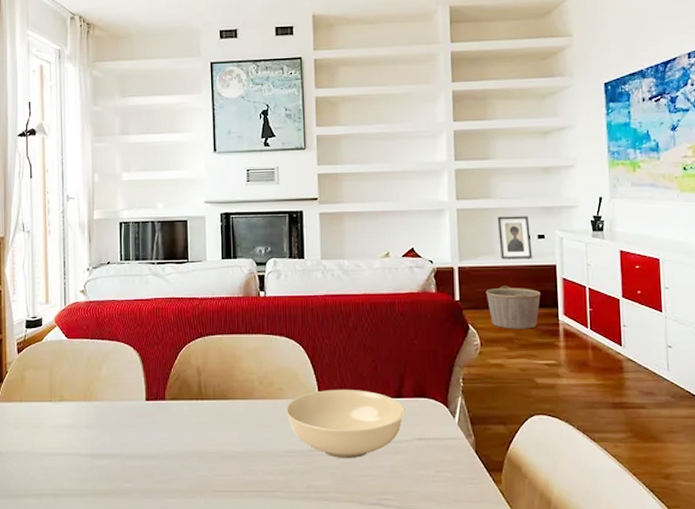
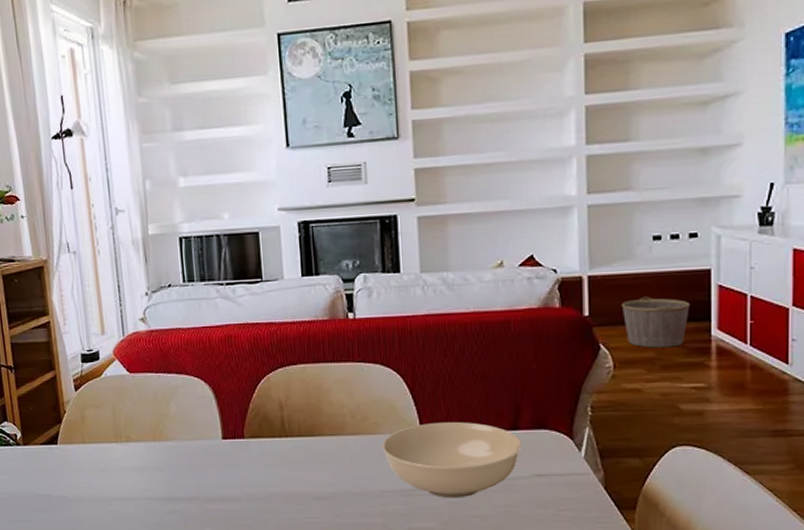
picture frame: present [497,216,533,260] -> none [638,210,681,265]

